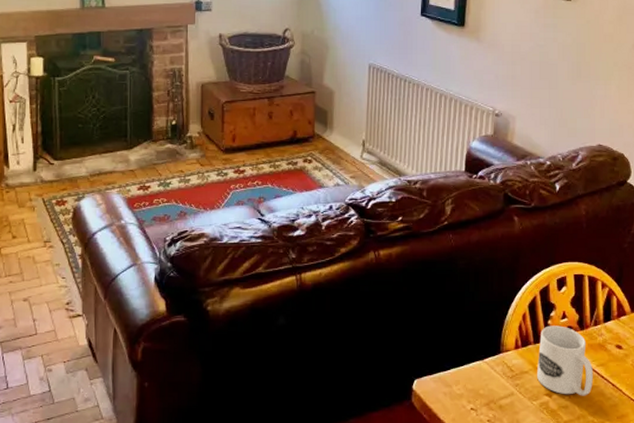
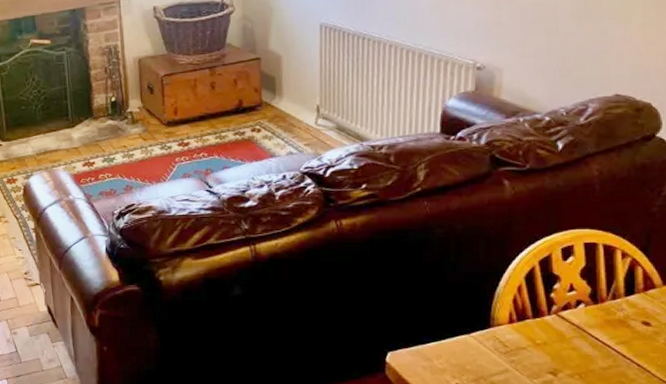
mug: present [536,325,593,396] -> none [536,299,611,376]

